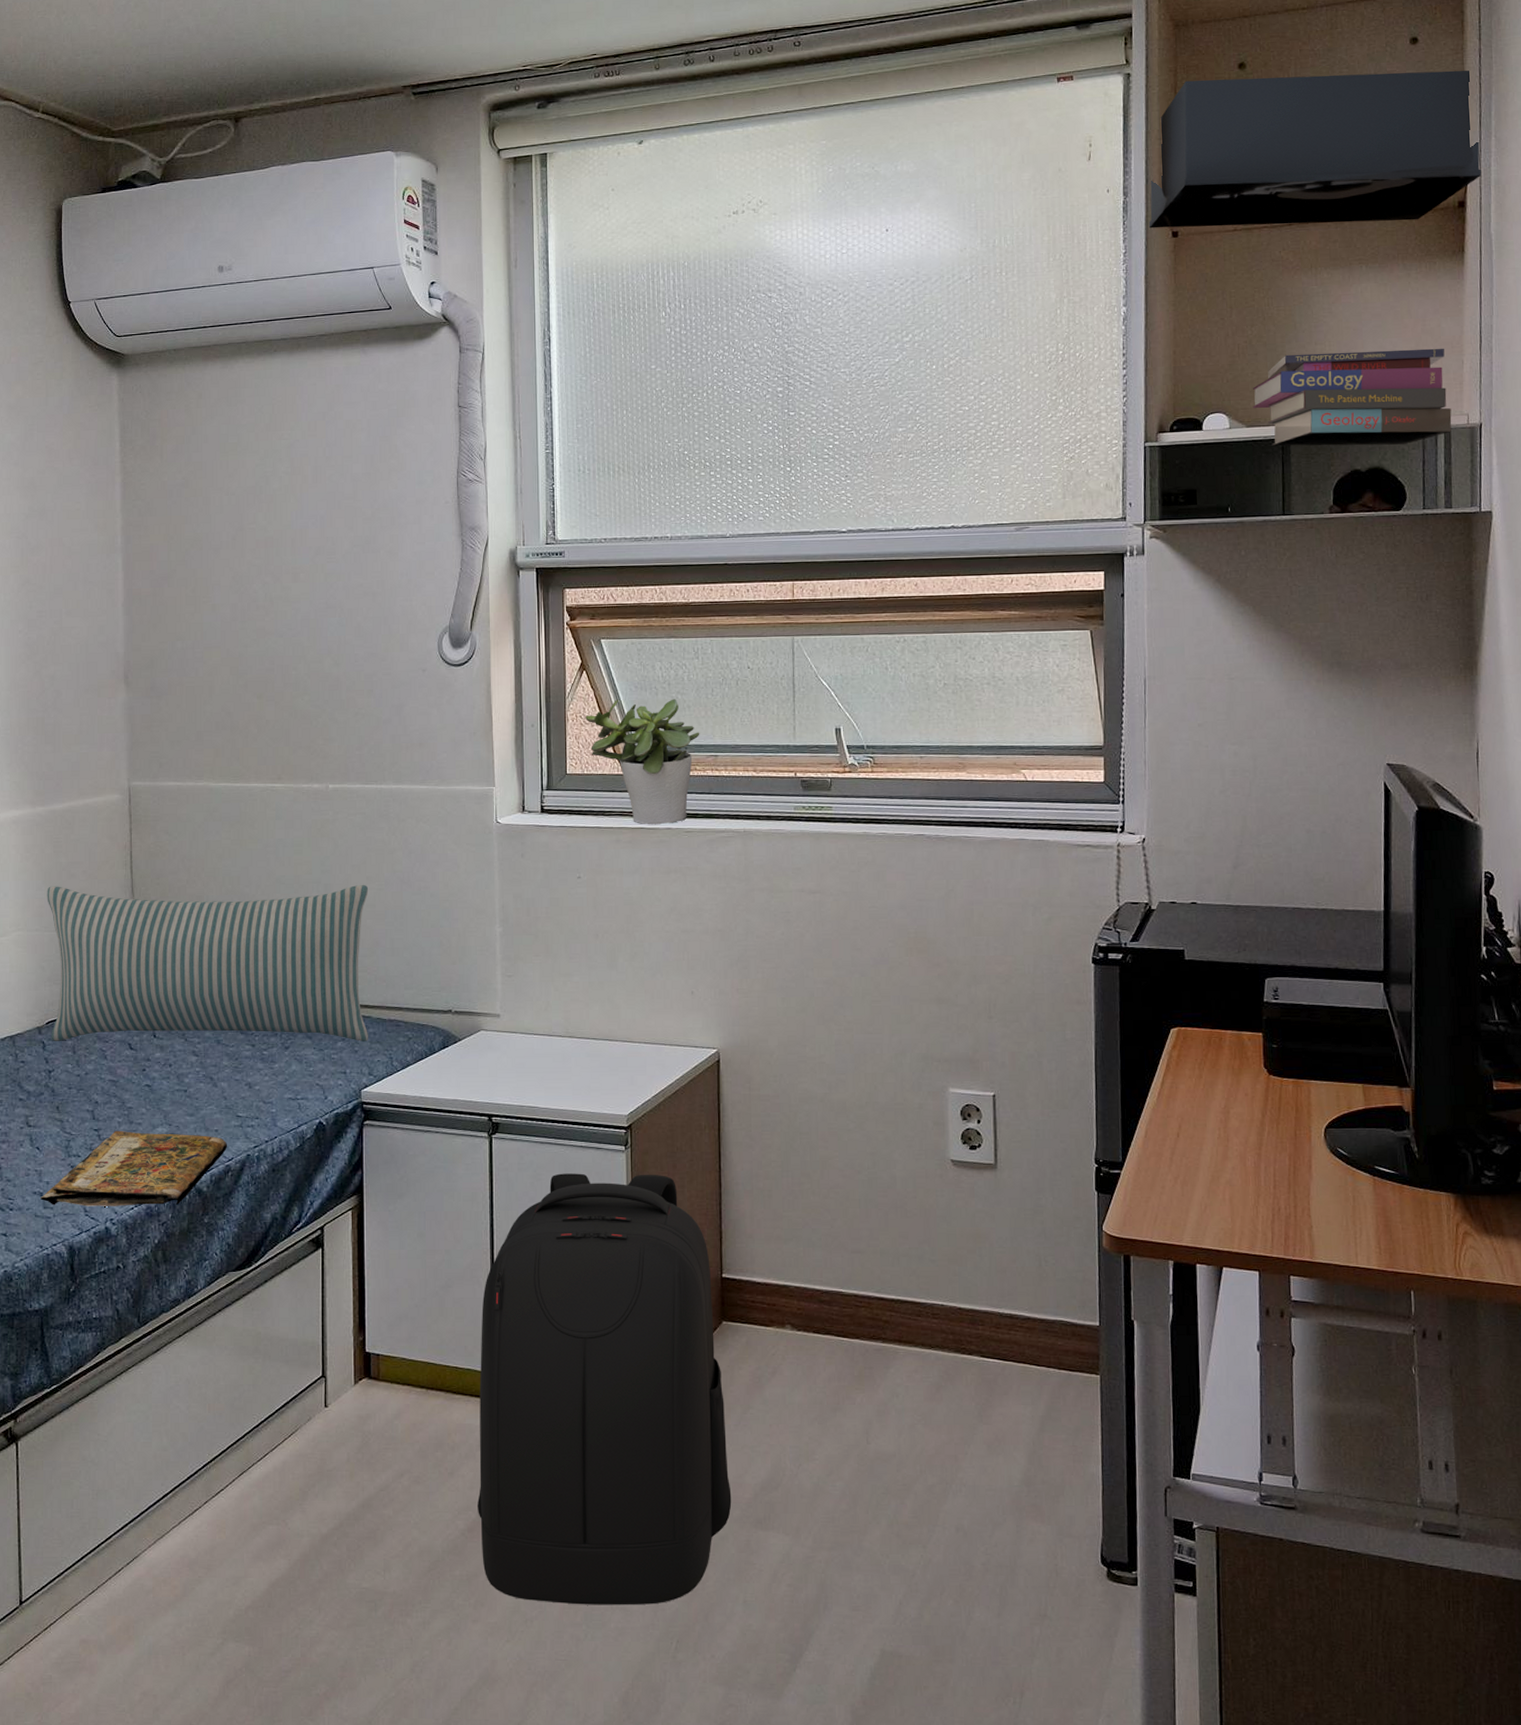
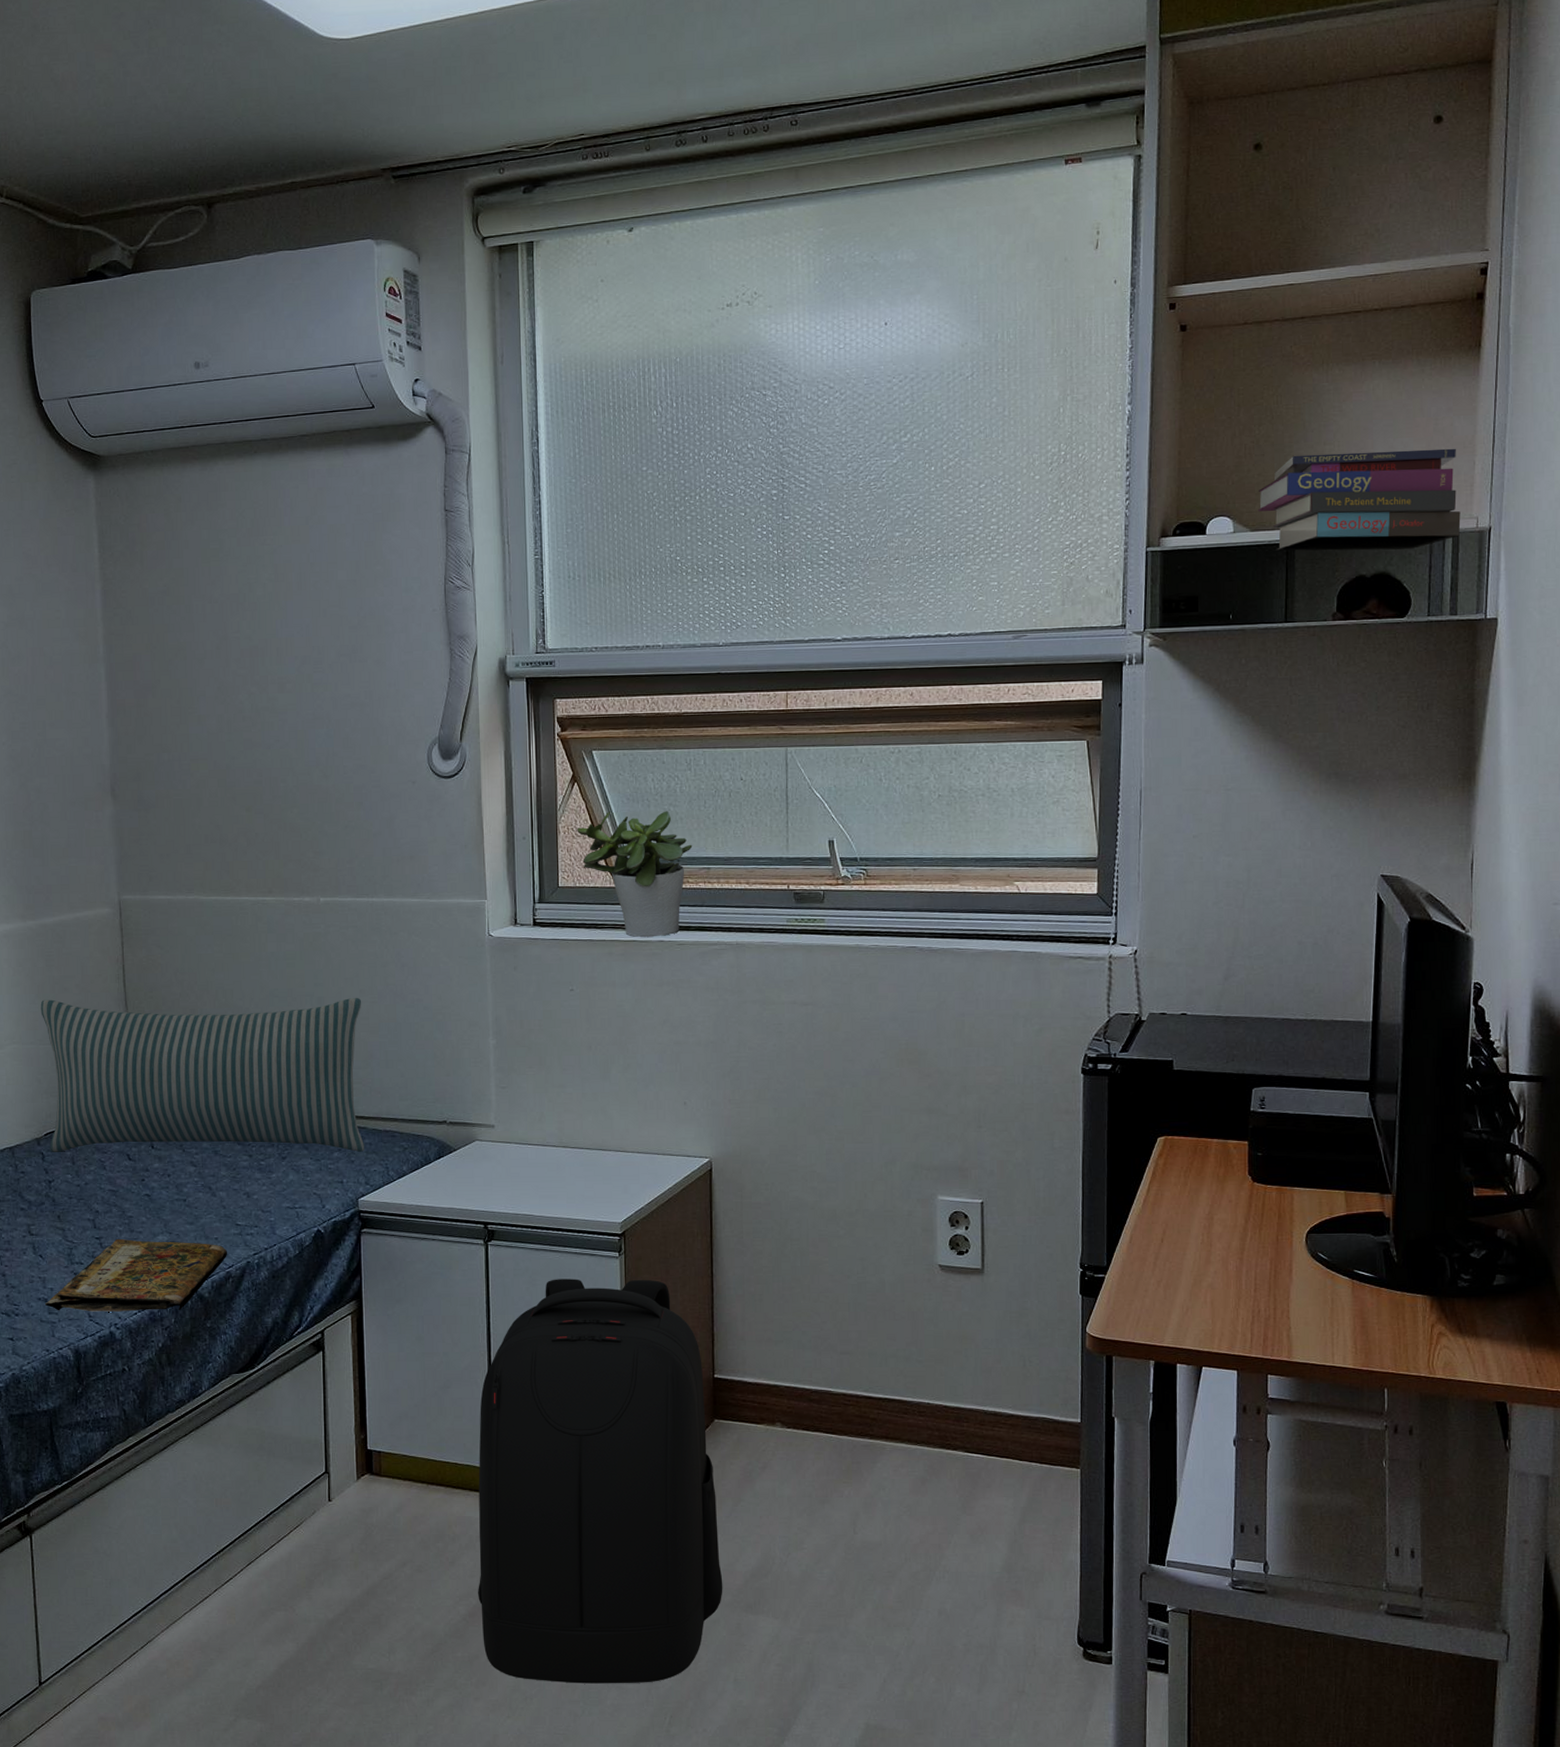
decorative box: present [1148,70,1482,229] -> none [1156,151,1502,322]

